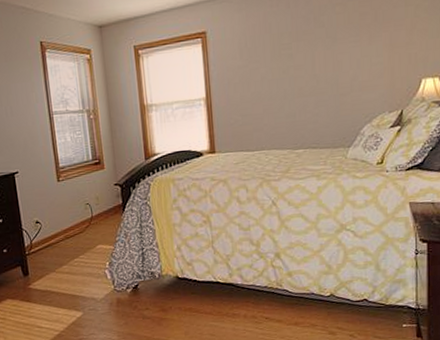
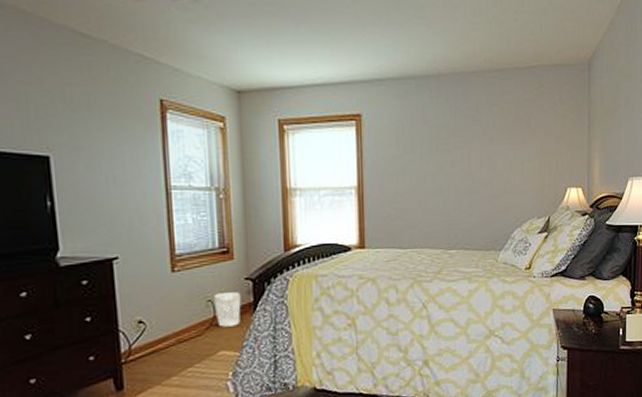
wastebasket: none [91,196,113,225] -> present [214,292,241,327]

